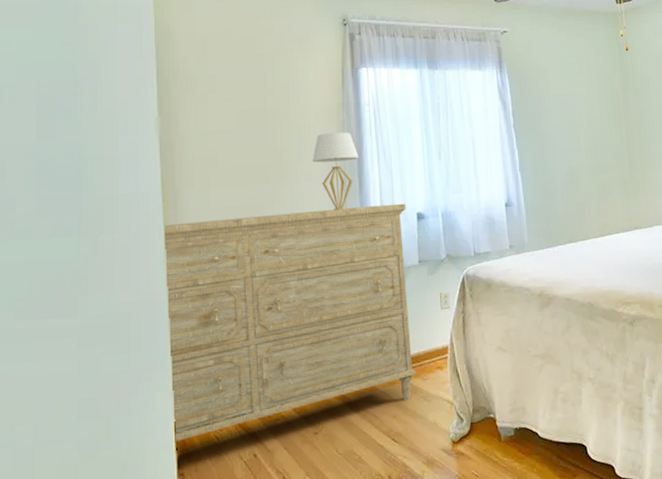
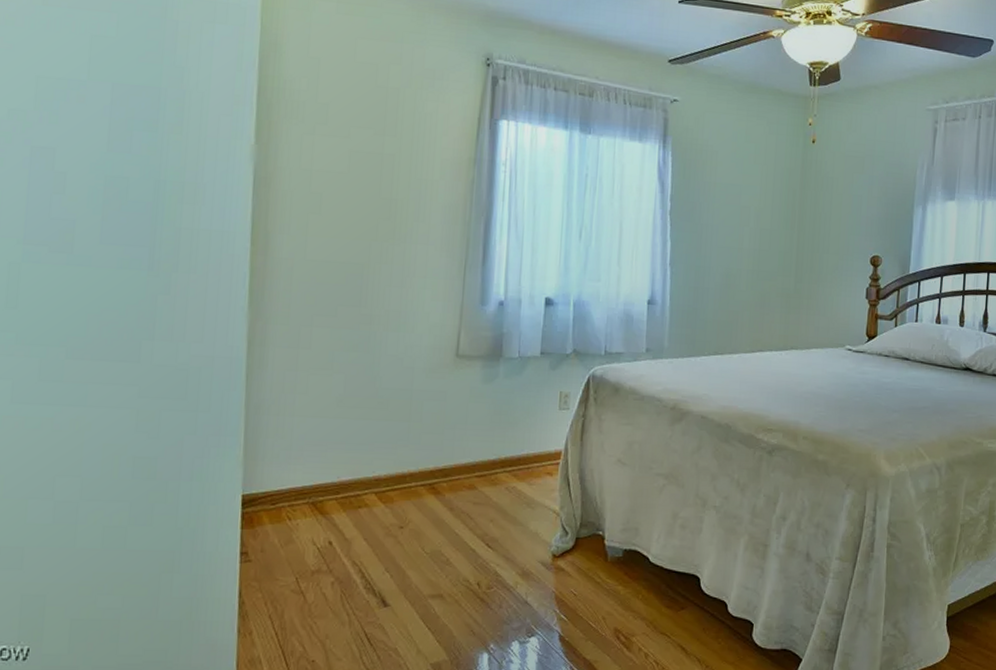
dresser: present [165,203,417,443] -> none [239,272,534,518]
table lamp: present [313,132,359,210] -> none [432,190,487,283]

